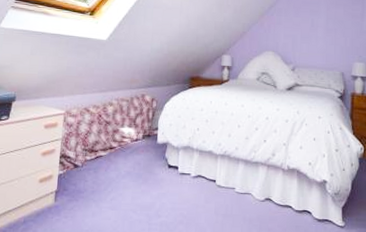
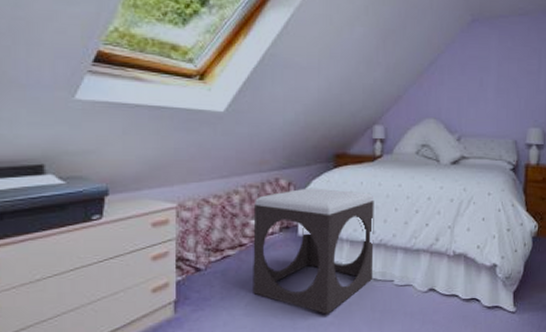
footstool: none [118,103,221,214] -> present [253,188,374,314]

